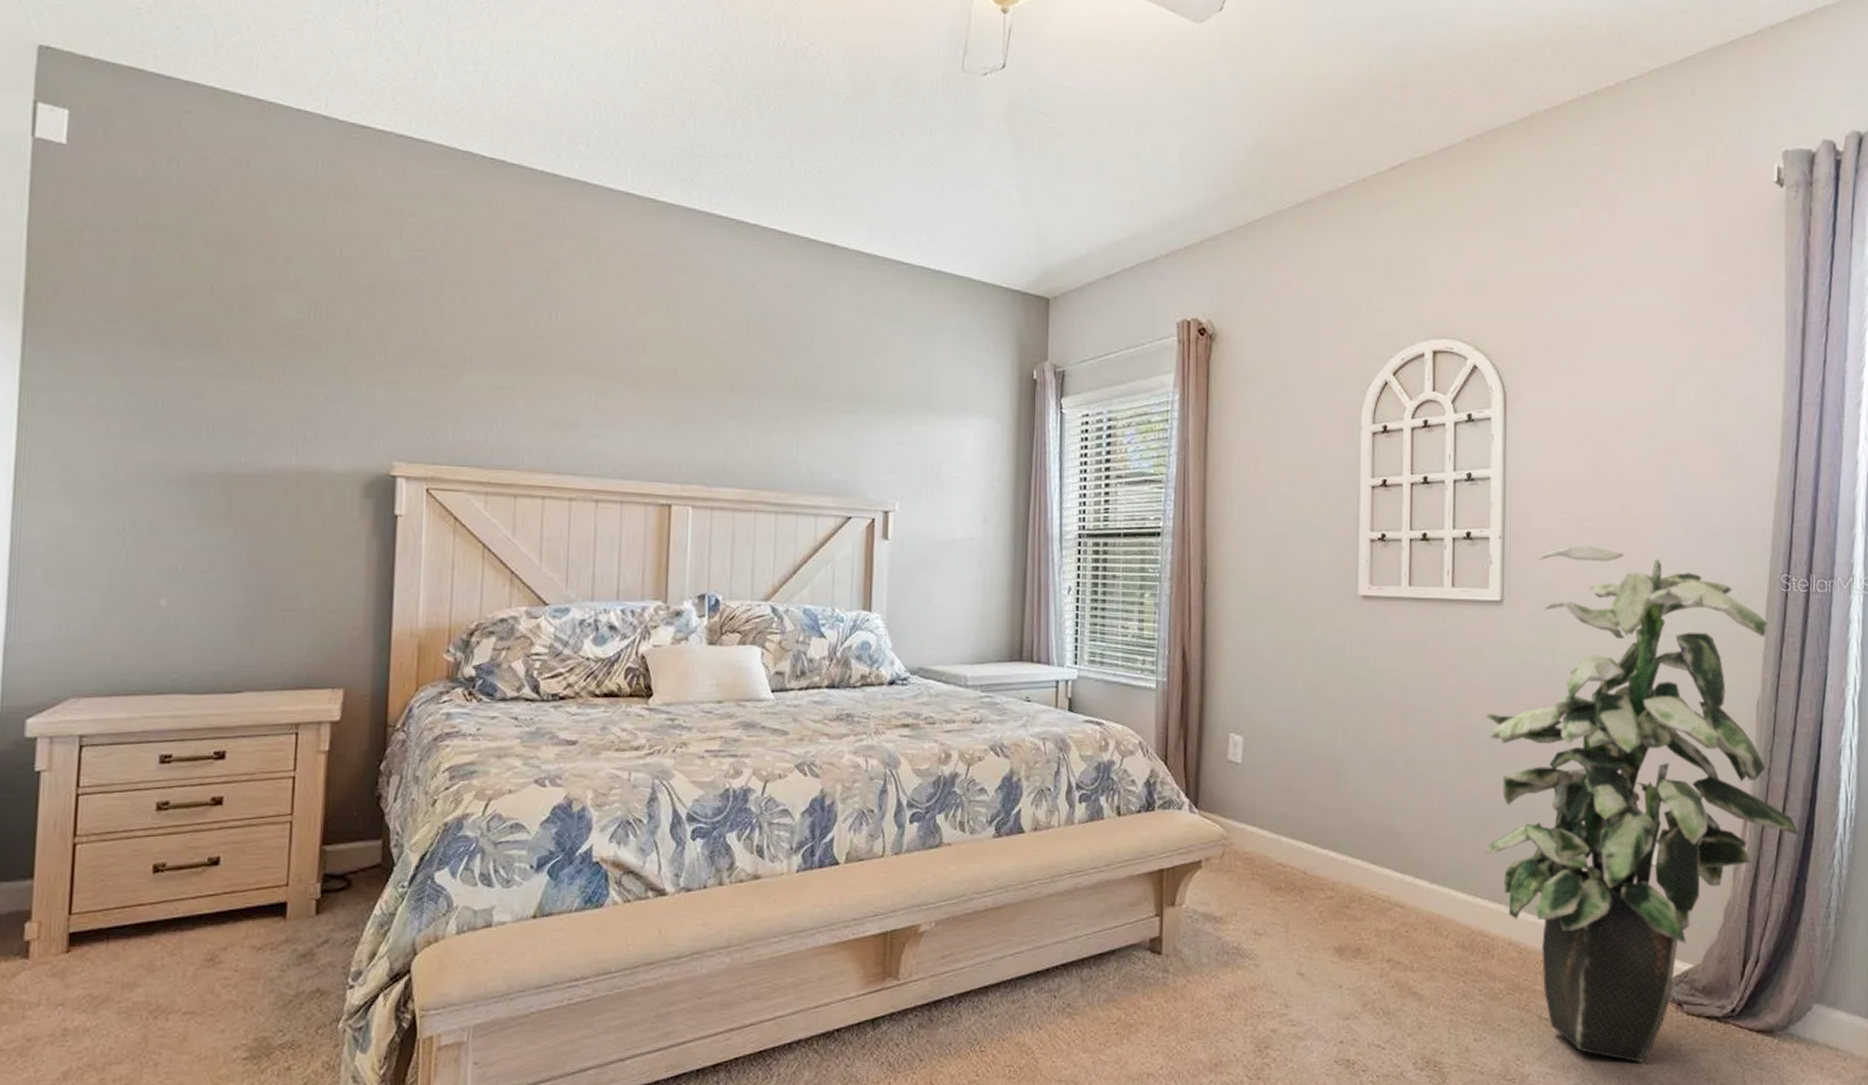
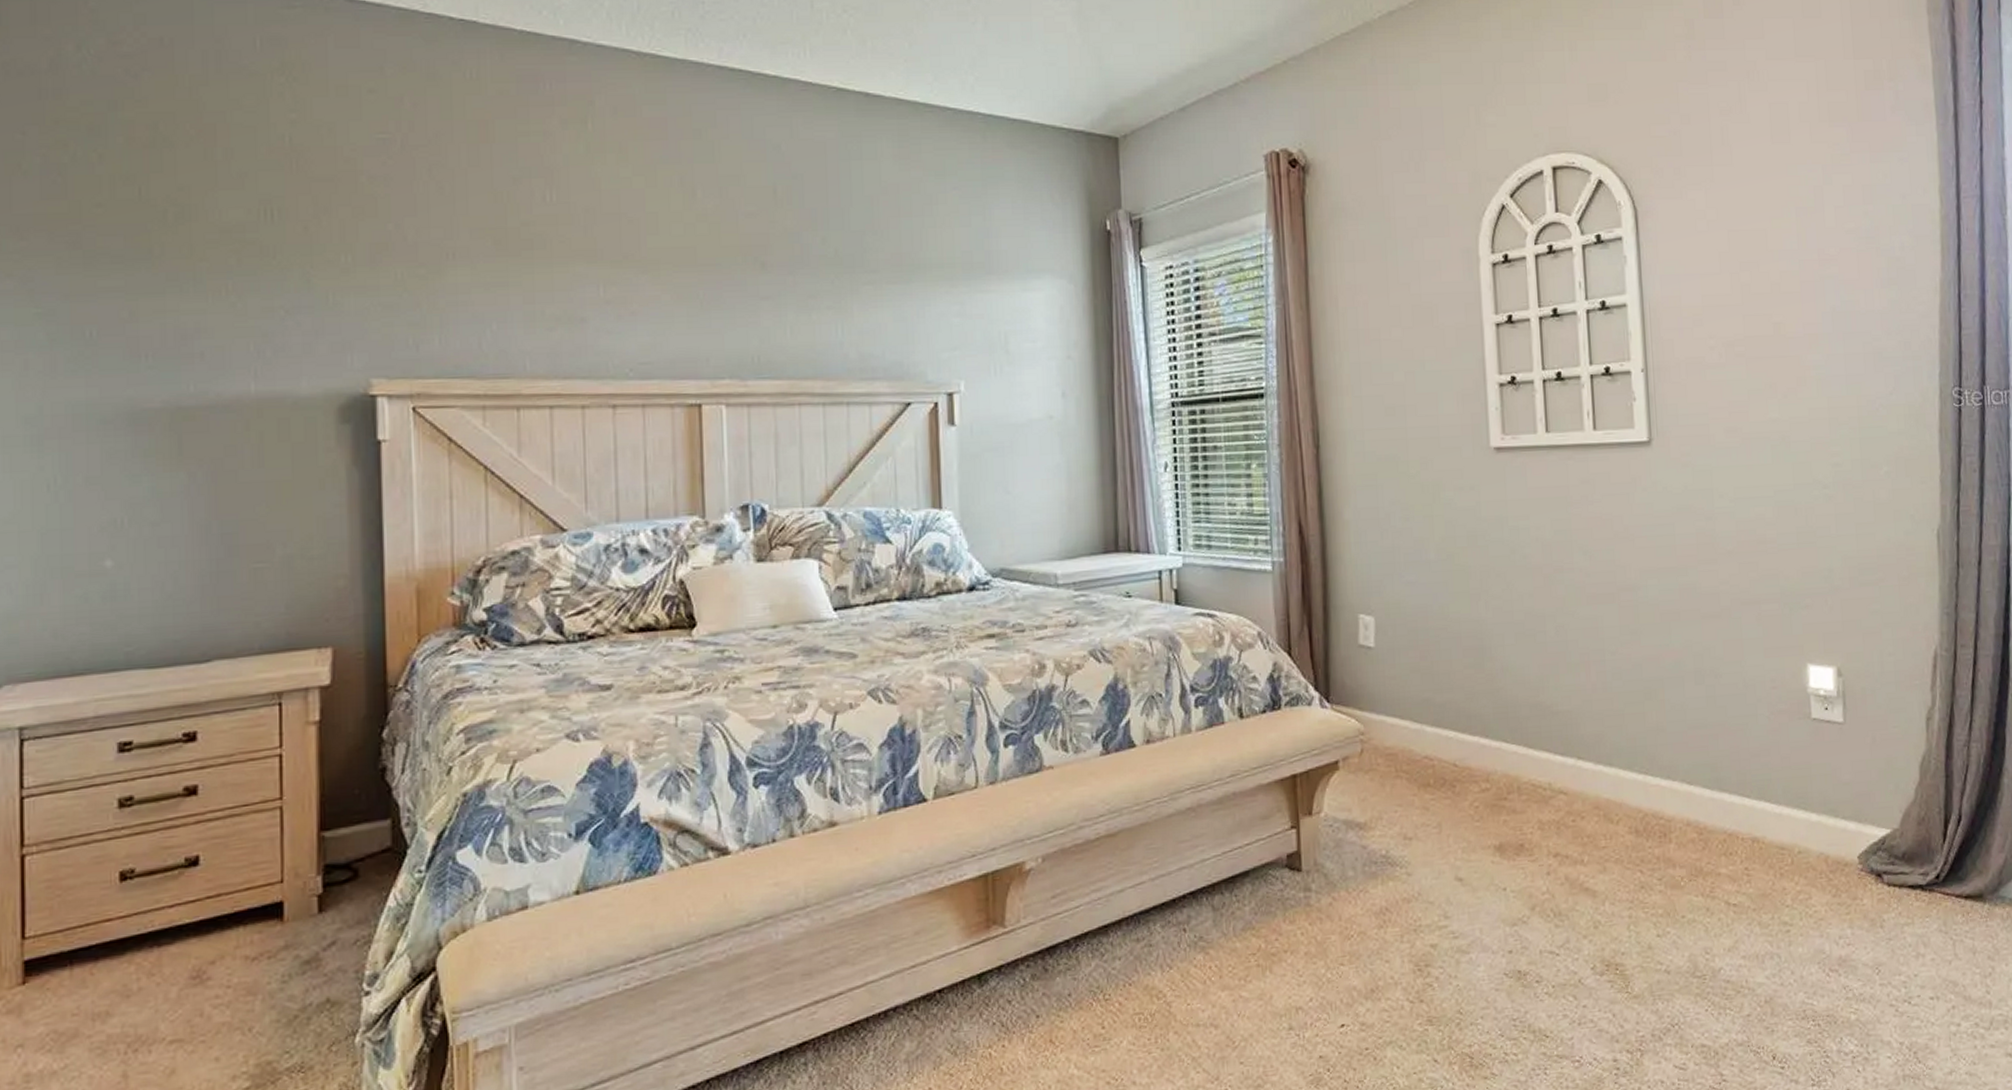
indoor plant: present [1486,545,1799,1062] -> none [1642,372,1994,944]

